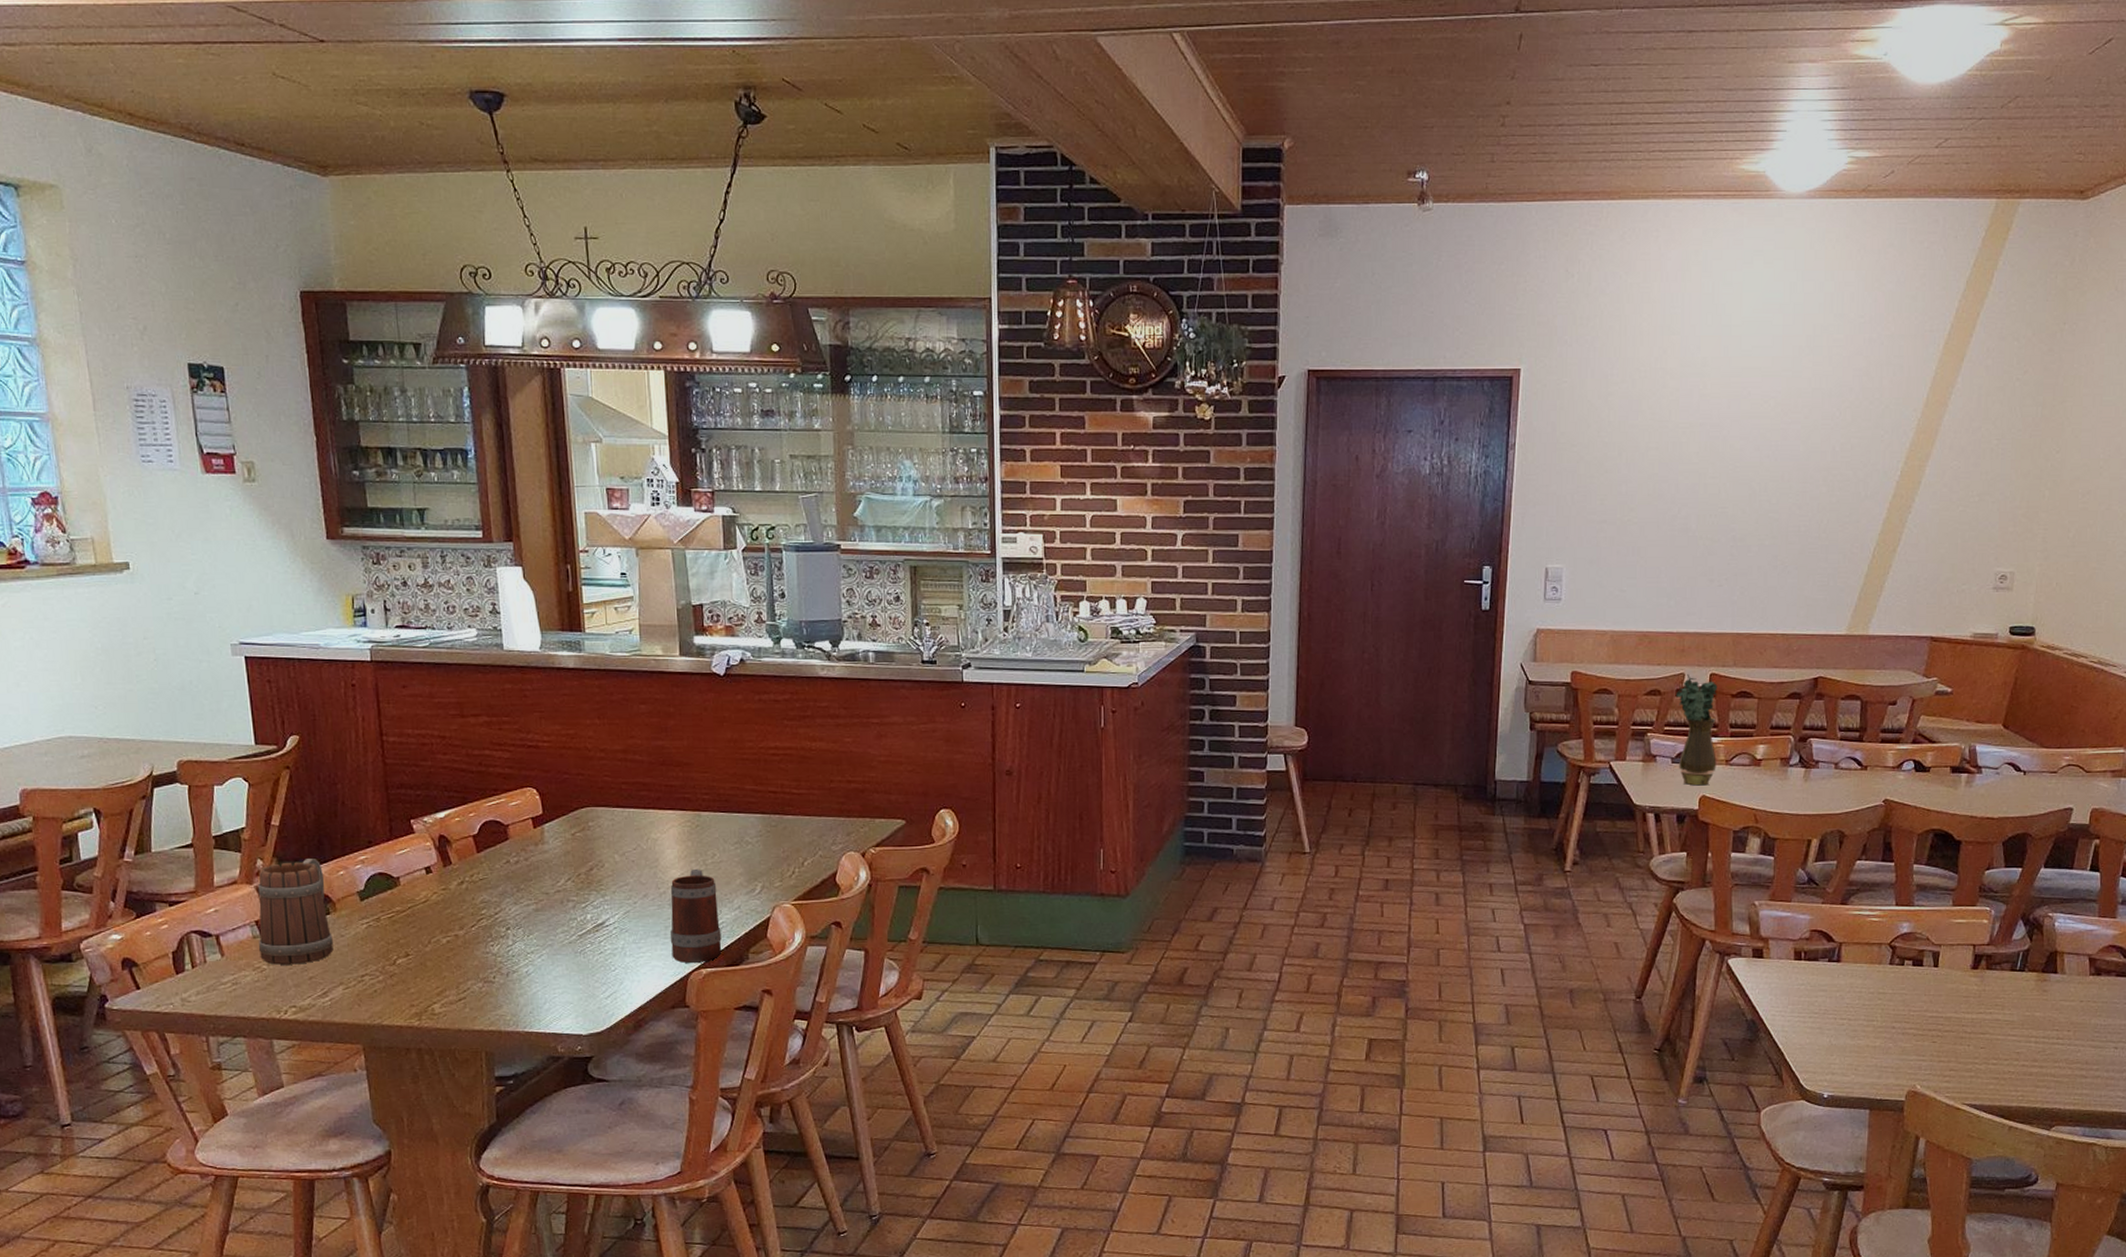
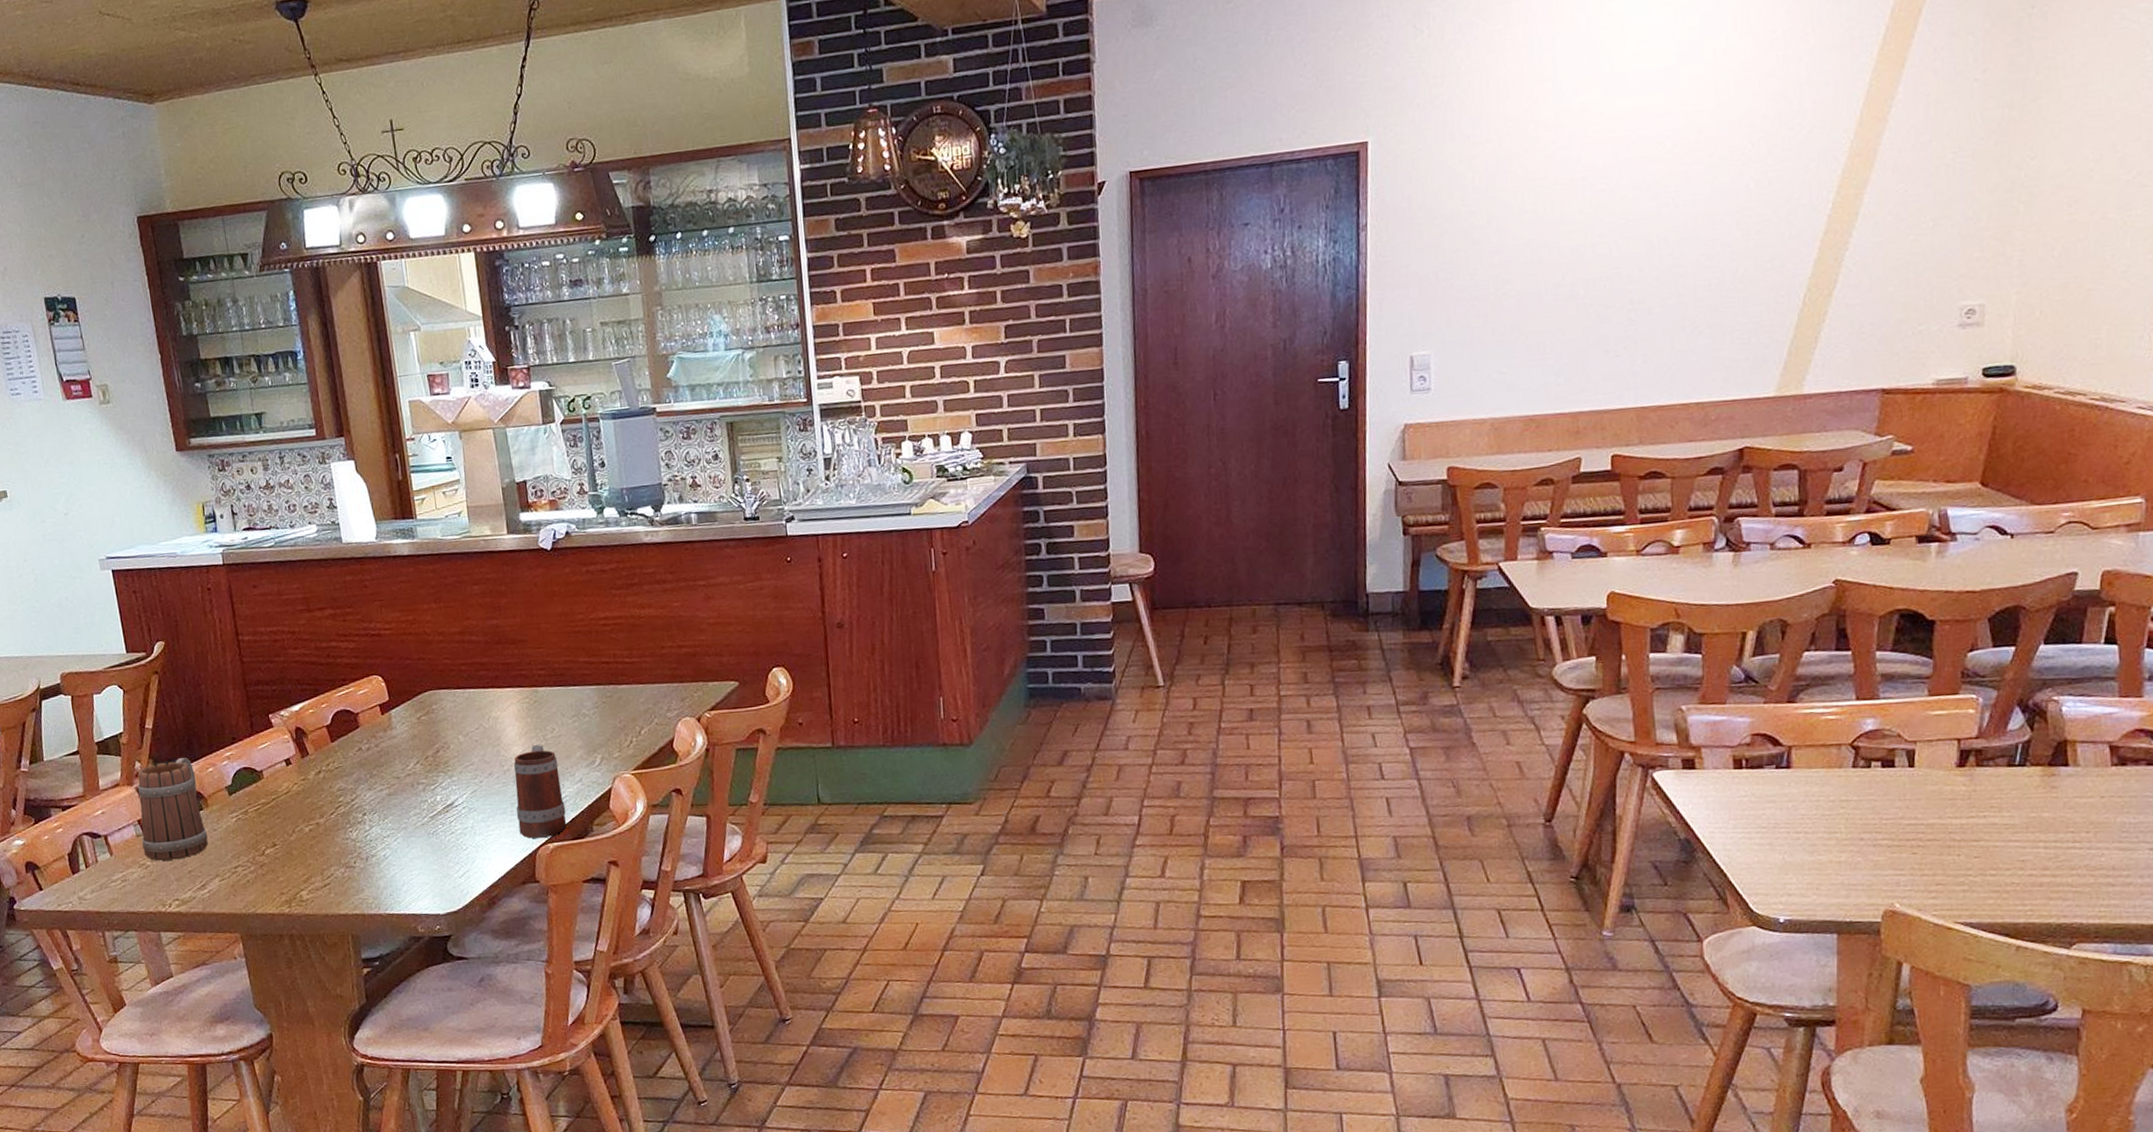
vase: present [1675,674,1718,786] -> none [1571,458,1626,582]

